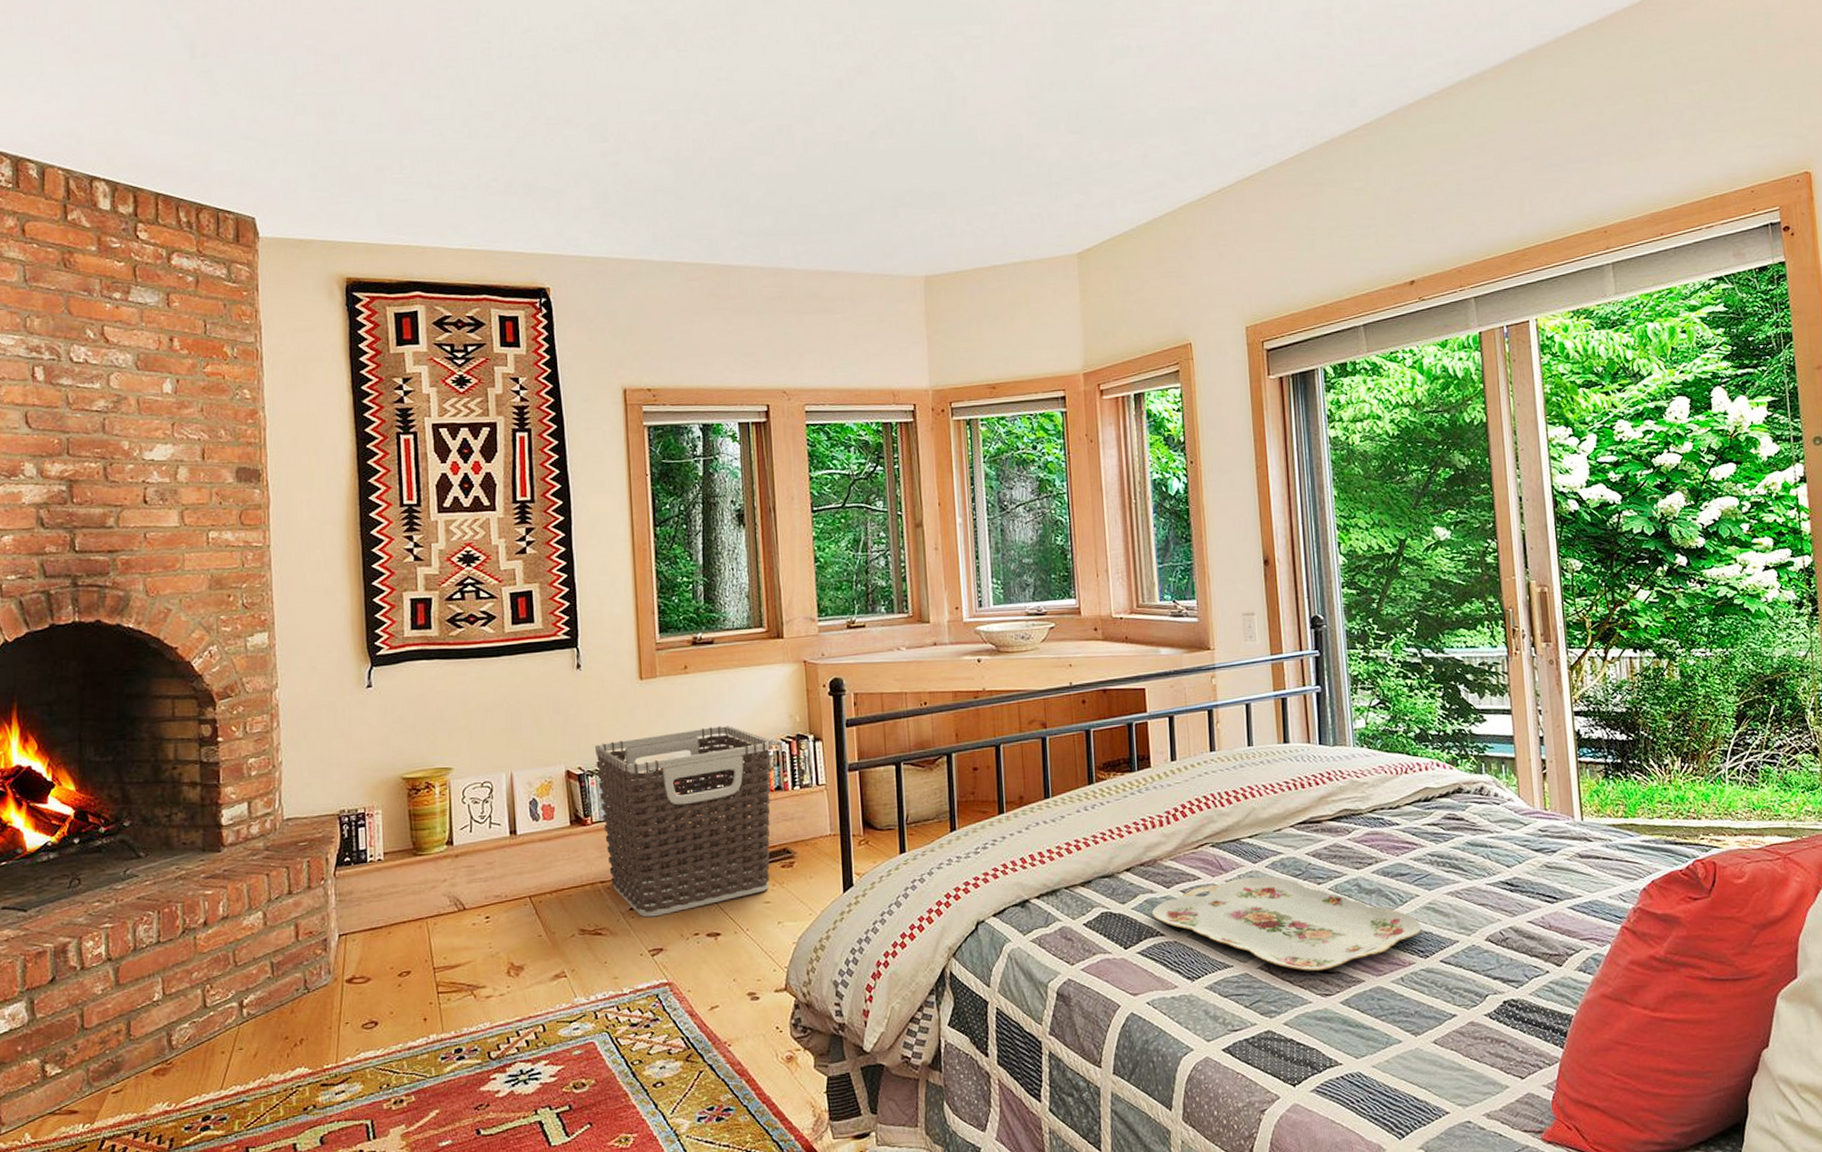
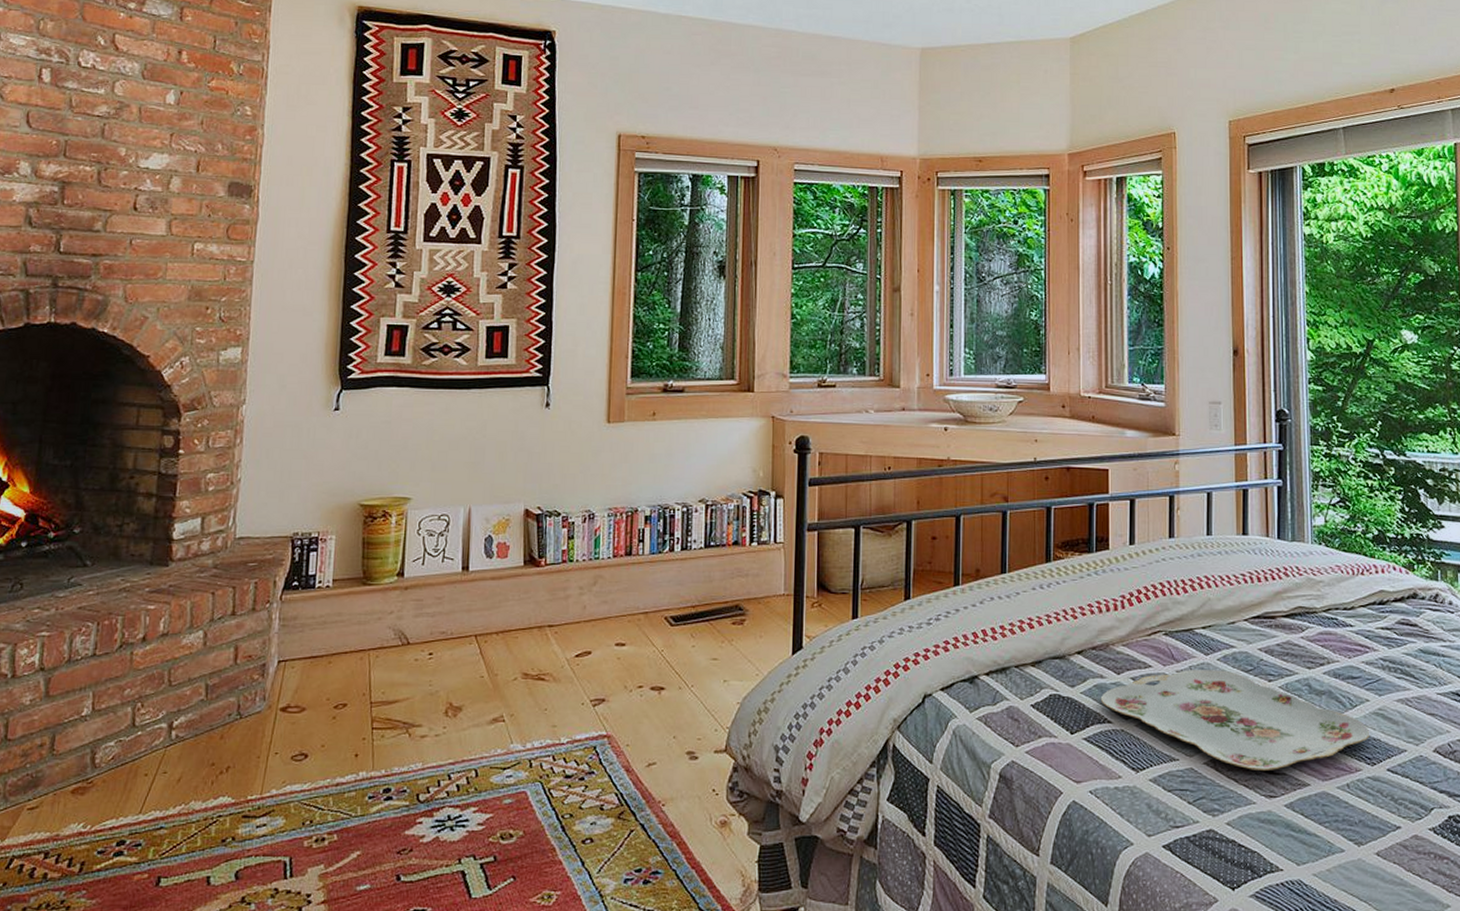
clothes hamper: present [595,725,771,918] -> none [555,475,733,666]

